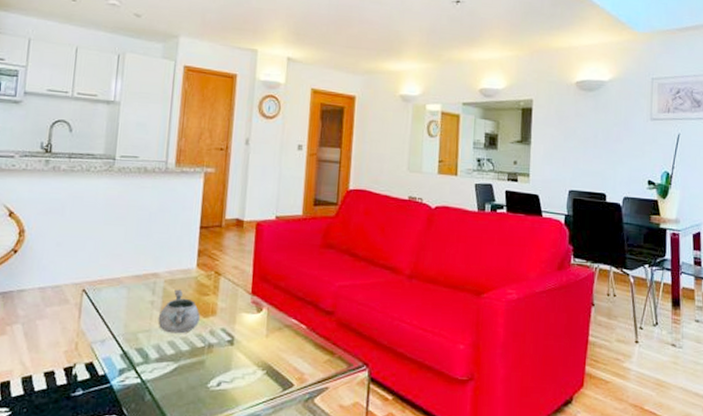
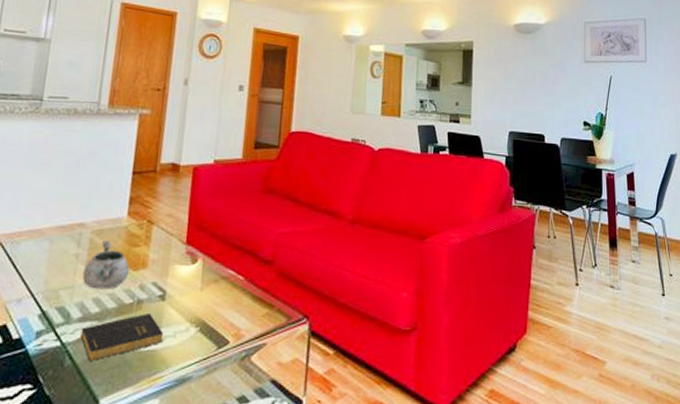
book: none [156,356,233,397] -> present [78,312,164,361]

